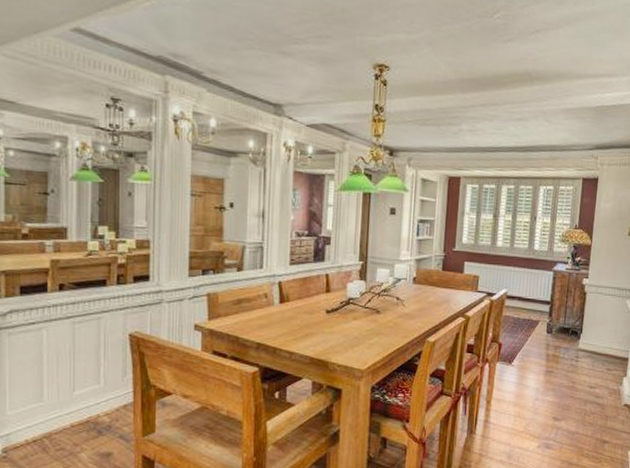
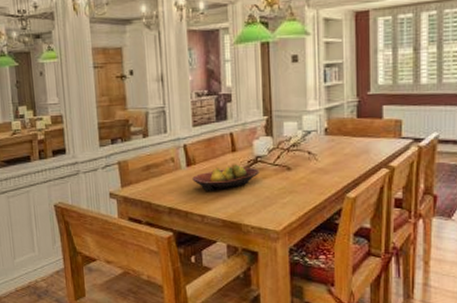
fruit bowl: none [284,303,351,329] -> present [192,163,259,191]

